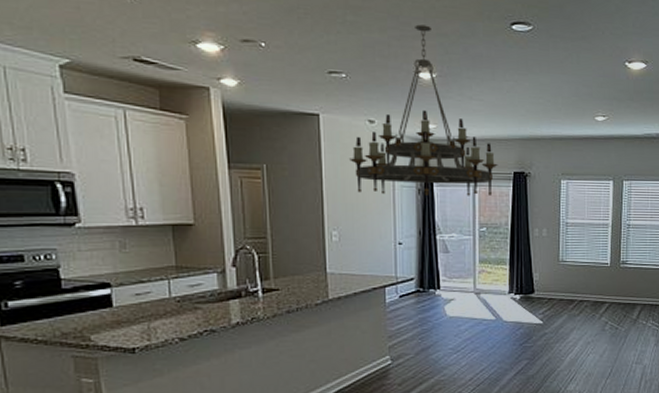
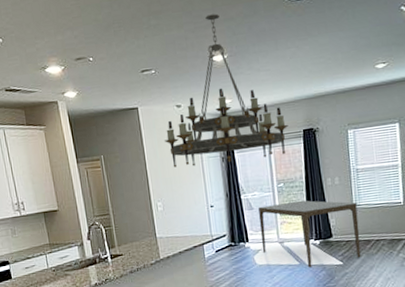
dining table: none [454,249,563,324] -> present [258,200,361,268]

